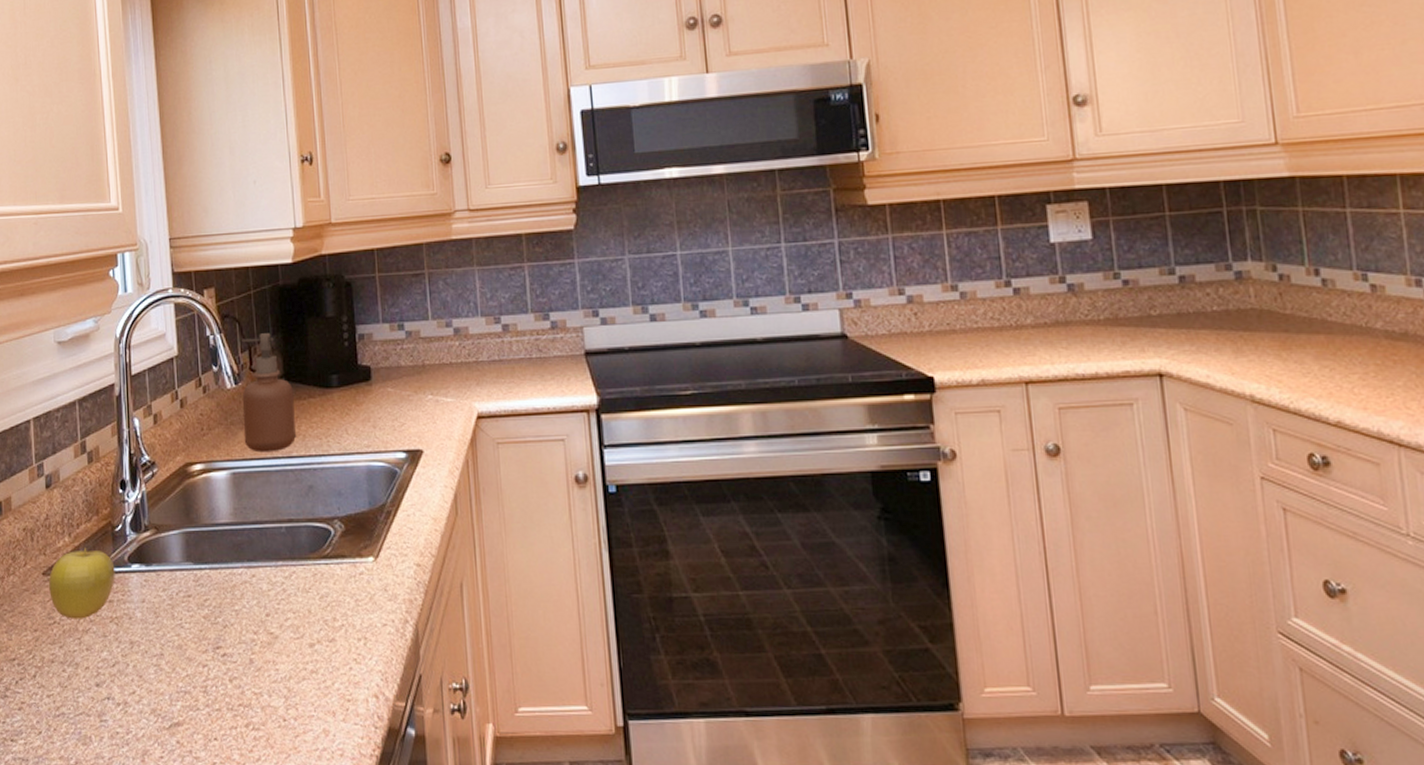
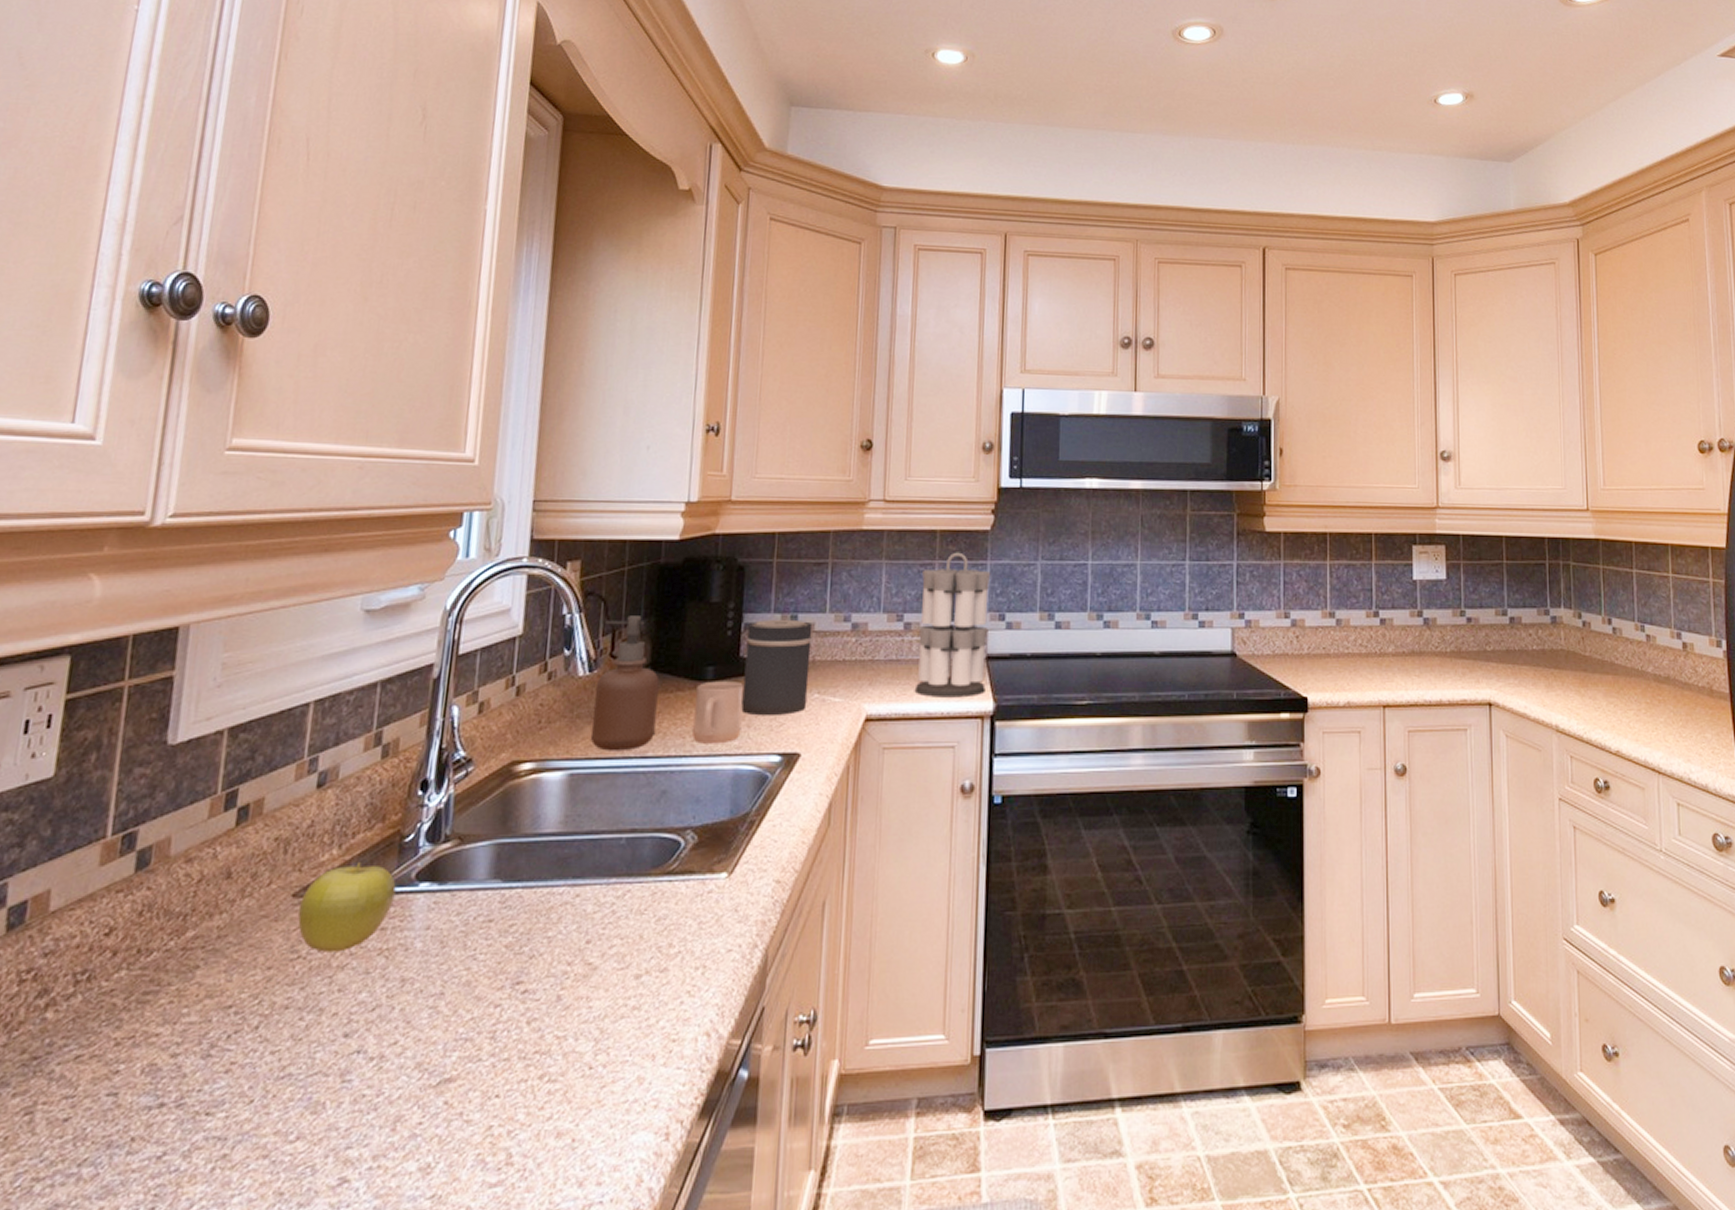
mug: none [325,387,368,444] -> present [692,681,745,744]
cylinder: none [361,328,423,418] -> present [741,619,813,717]
spice rack: none [513,253,589,394] -> present [914,552,991,698]

